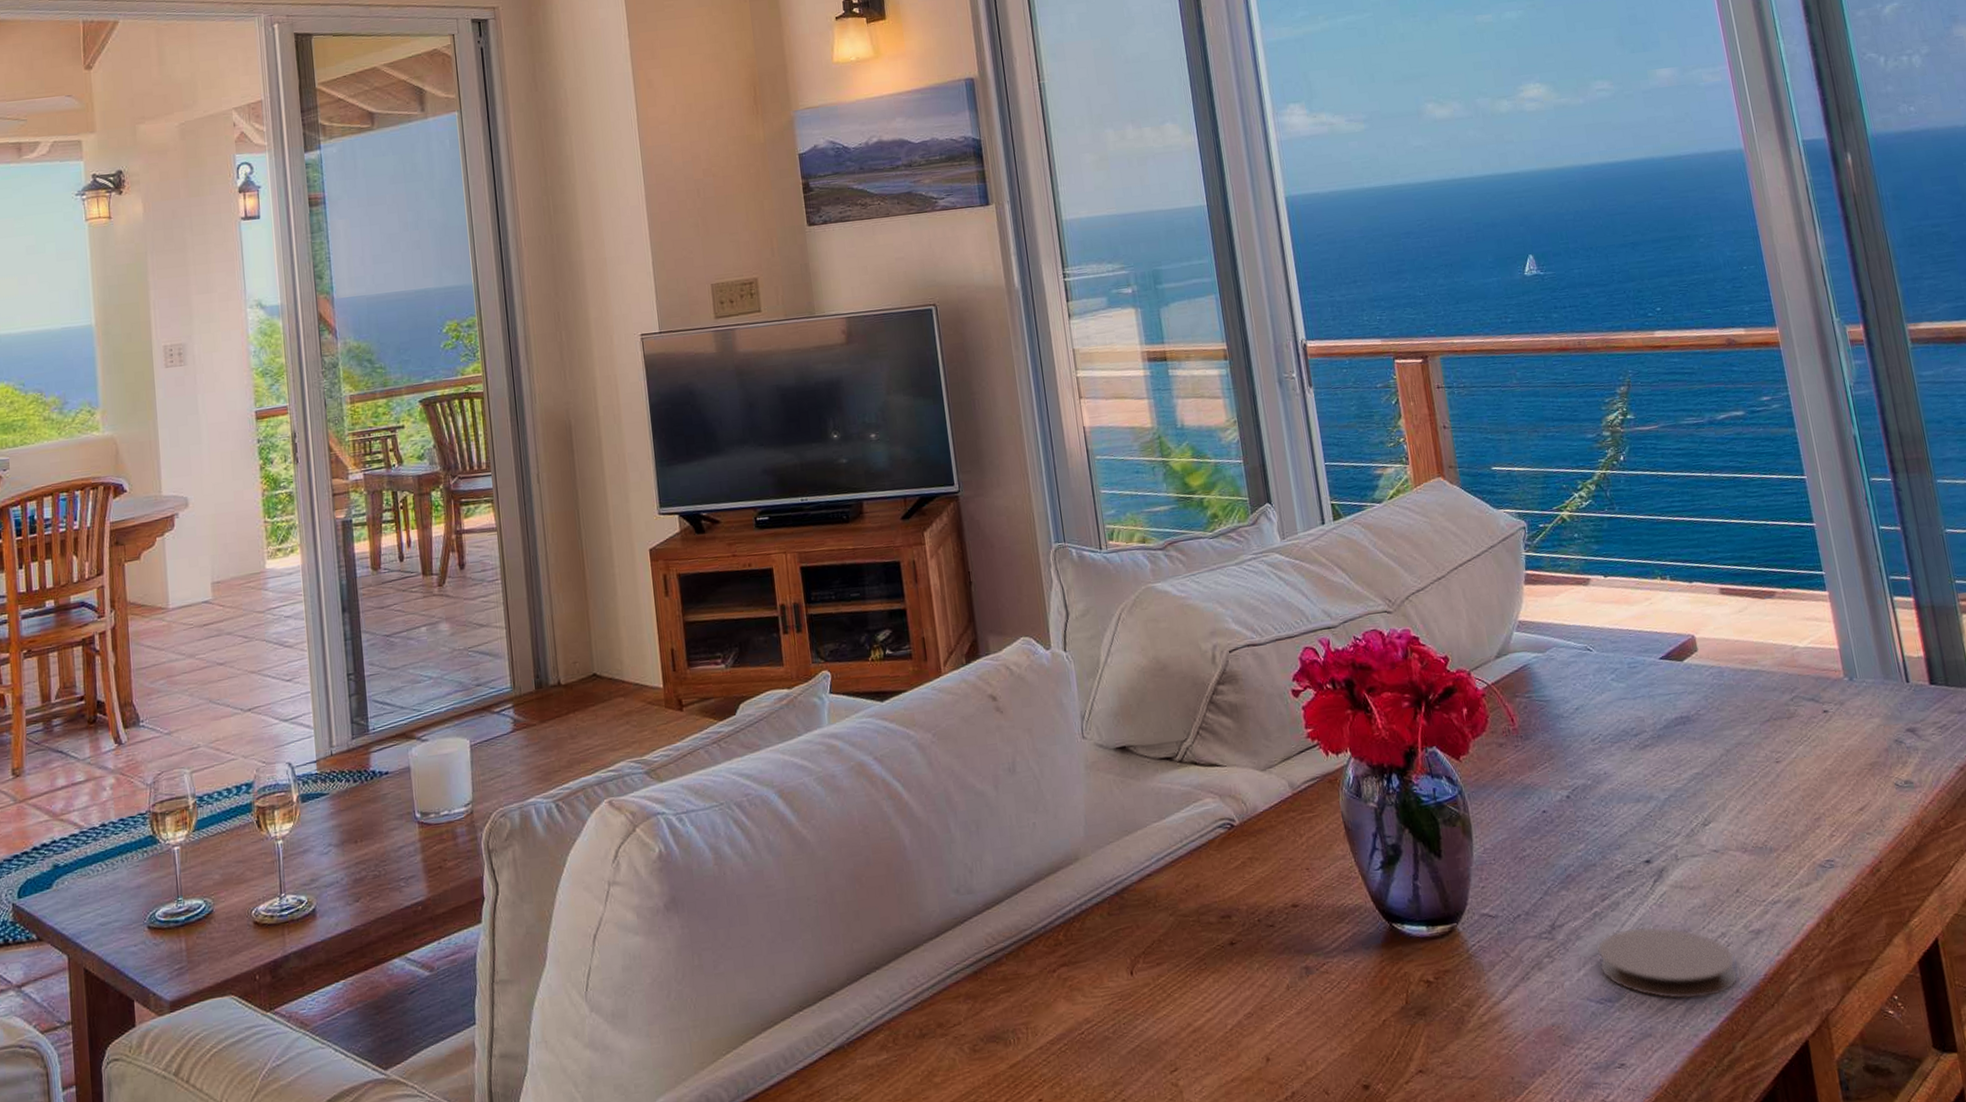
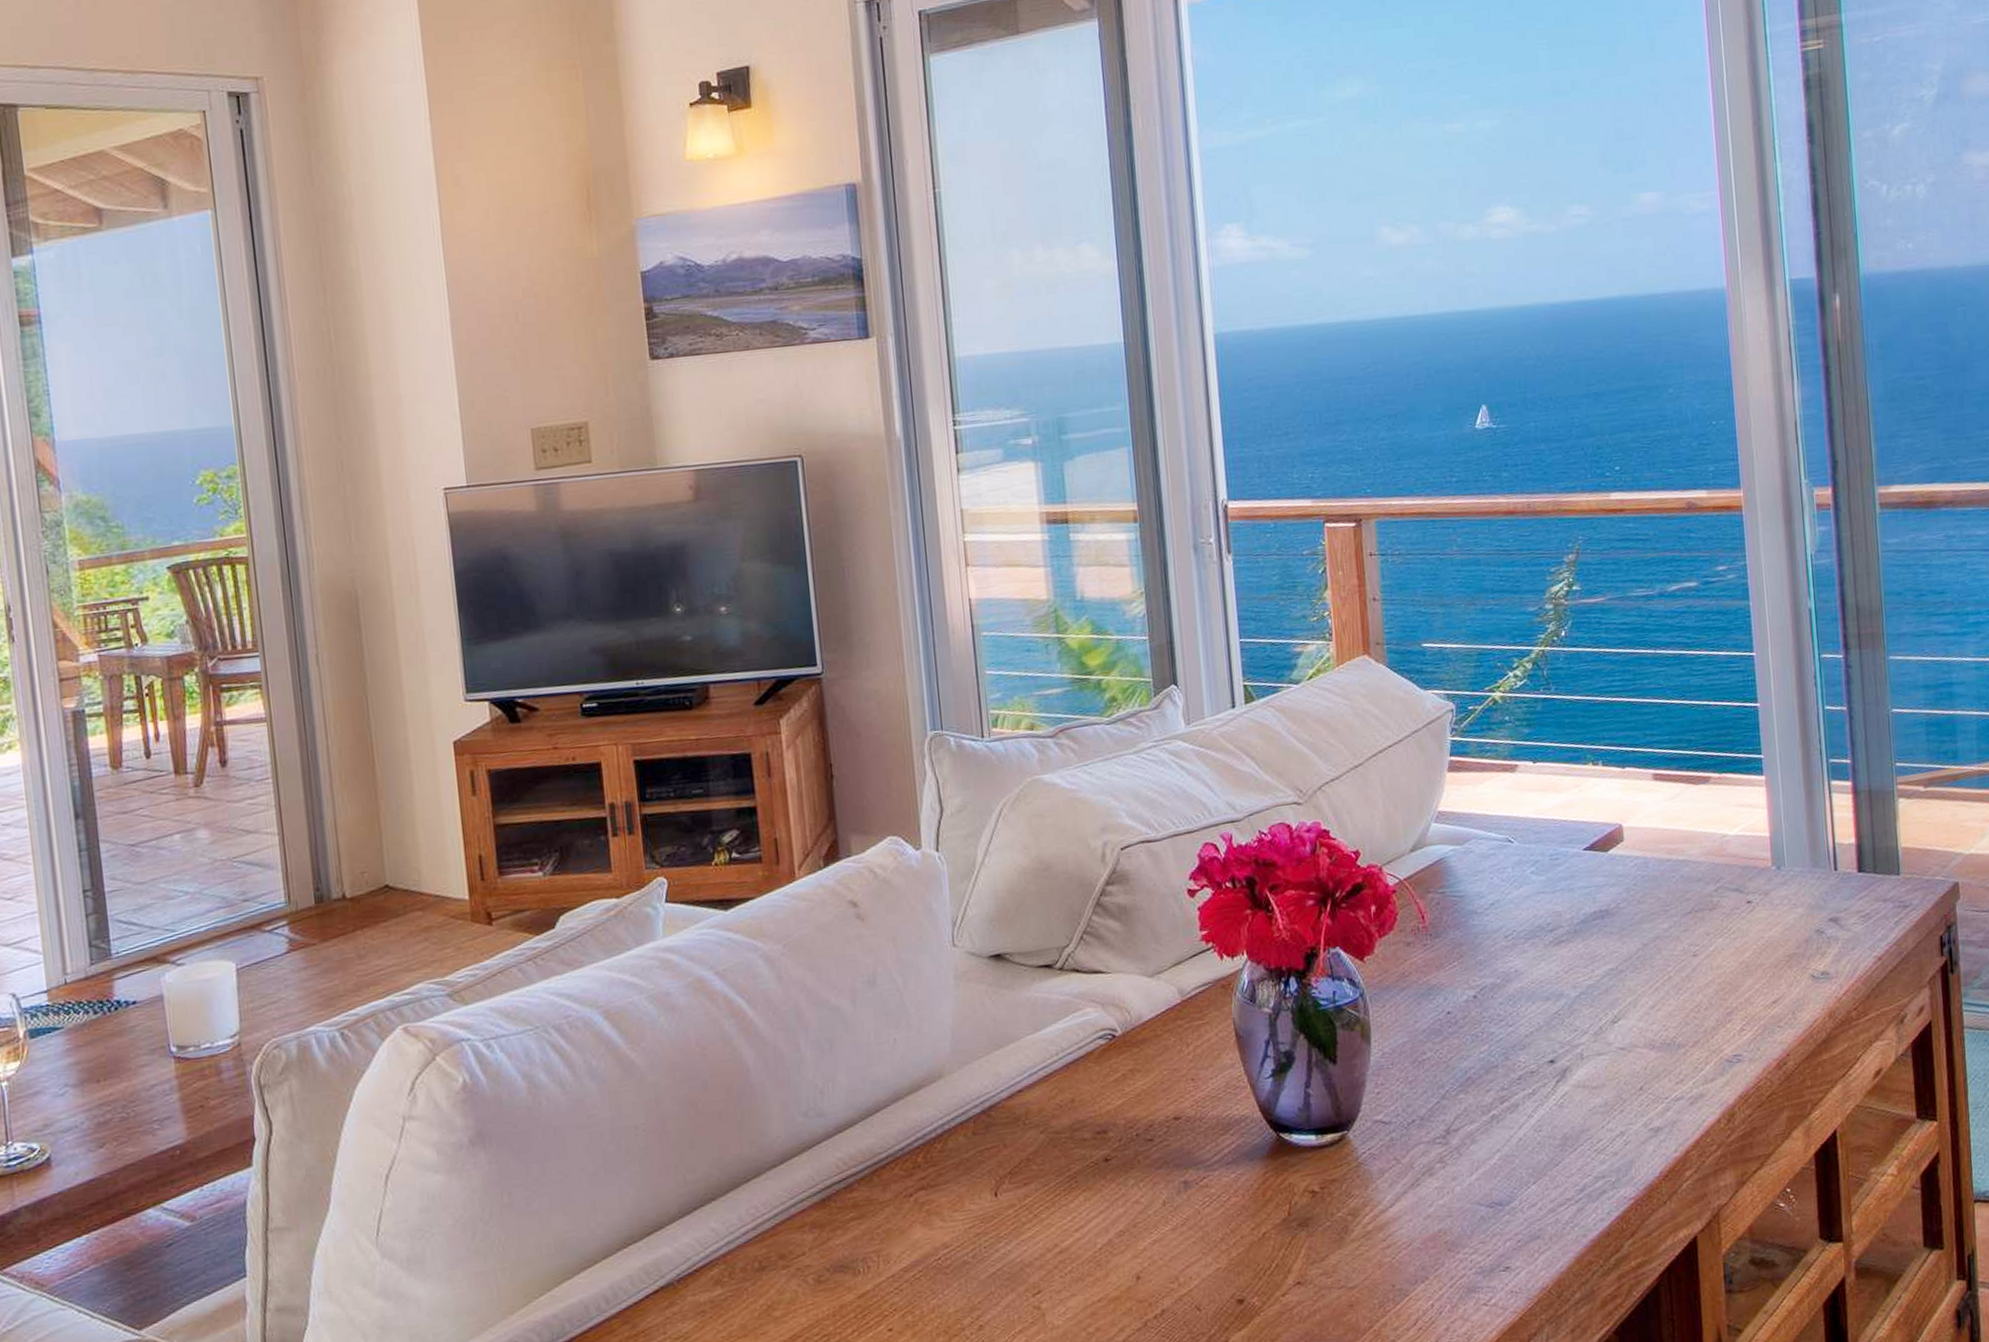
coaster: present [1596,927,1738,1000] -> none [1491,1128,1633,1200]

